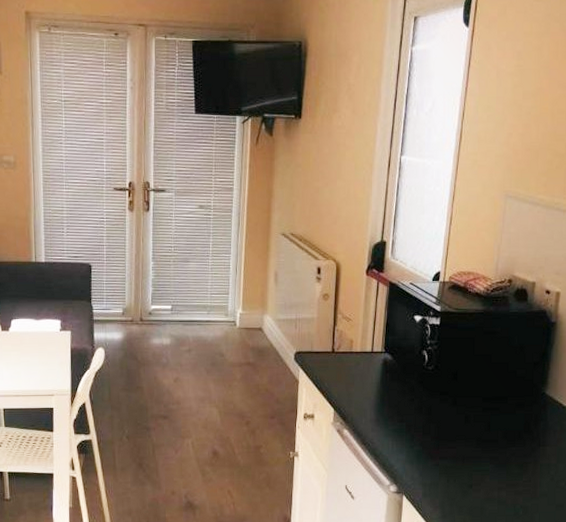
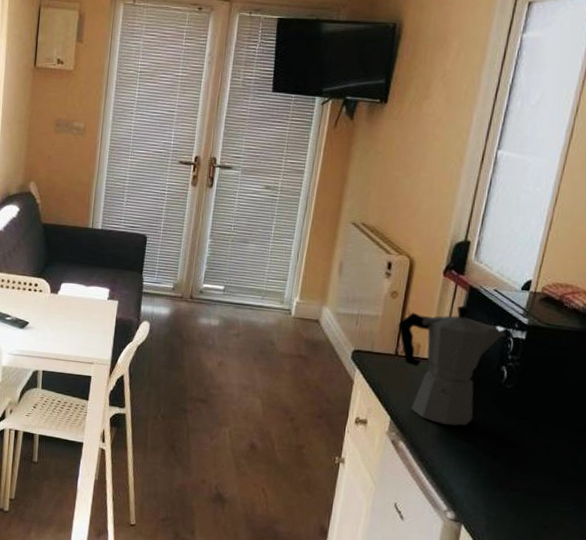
moka pot: none [333,300,423,409] -> present [398,305,506,426]

